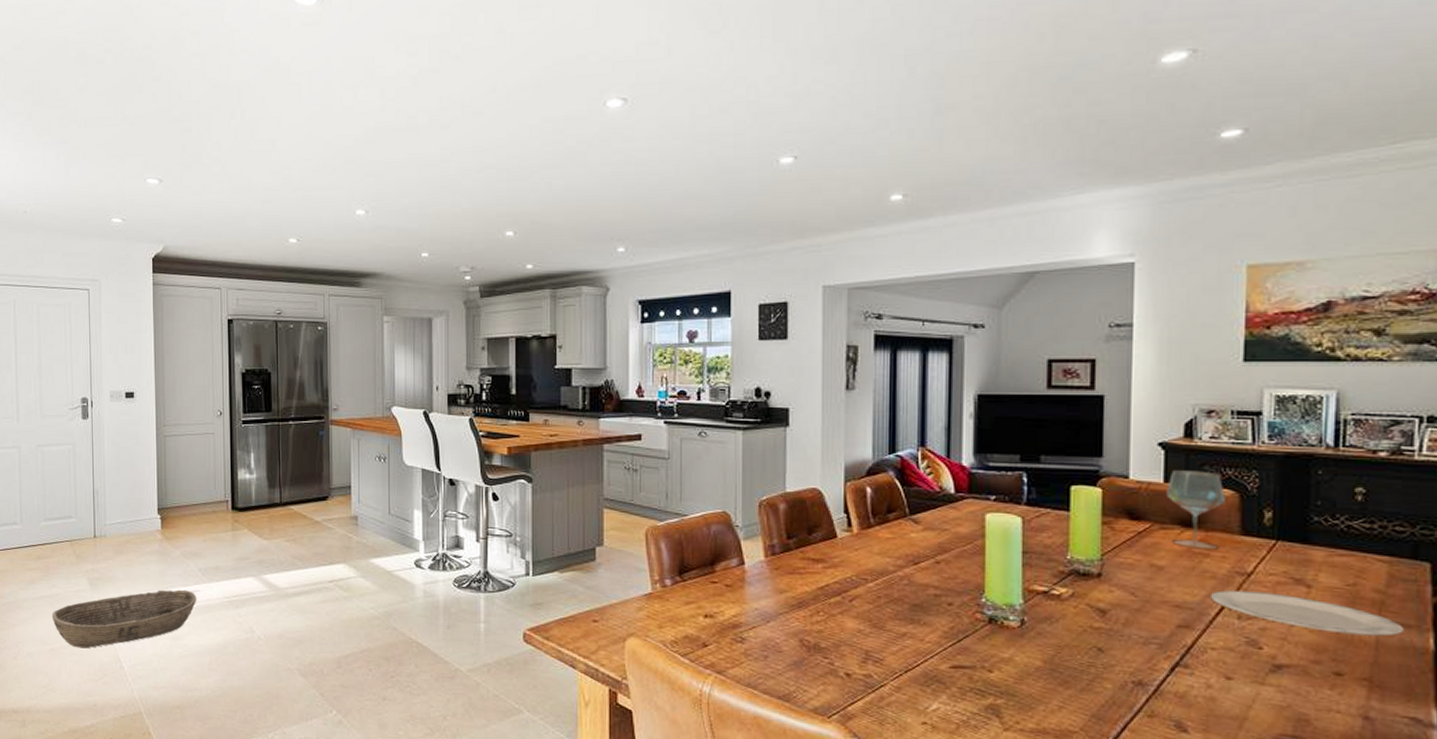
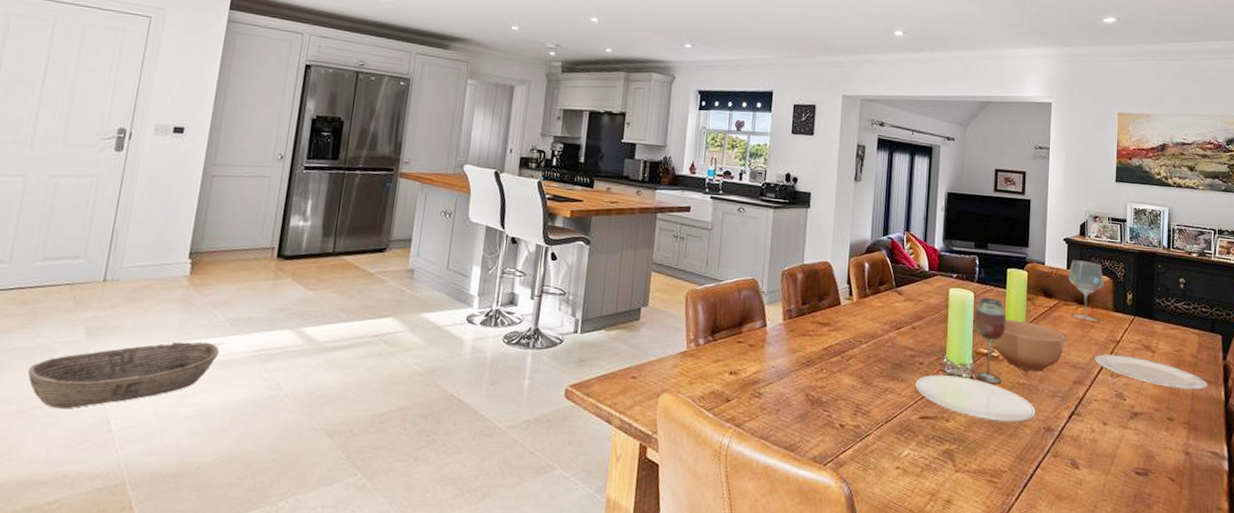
plate: none [943,617,1120,676] -> present [915,375,1036,423]
wineglass: none [1024,522,1072,628] -> present [974,297,1007,384]
bowl: none [1050,549,1163,613] -> present [991,319,1065,372]

